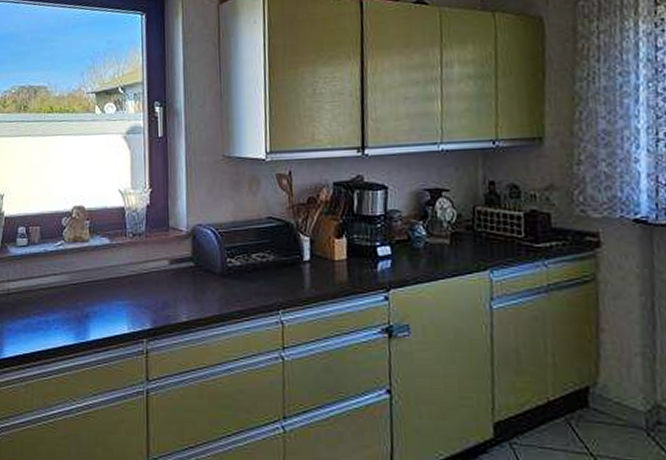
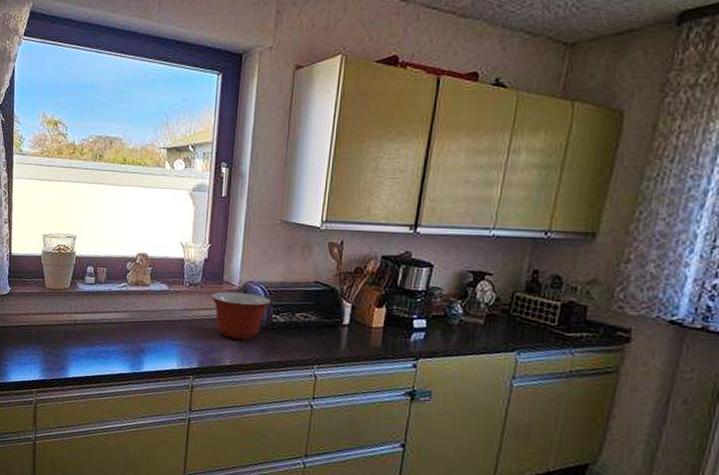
mixing bowl: none [157,238,223,290] -> present [210,291,271,340]

